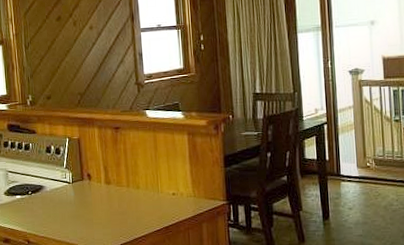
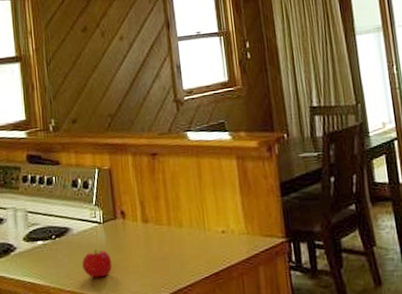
fruit: none [54,203,79,227] -> present [82,248,112,278]

